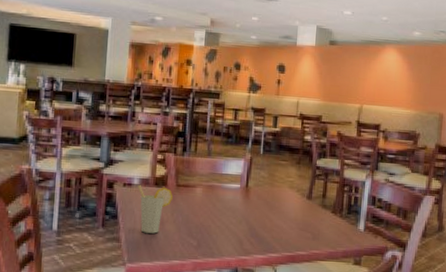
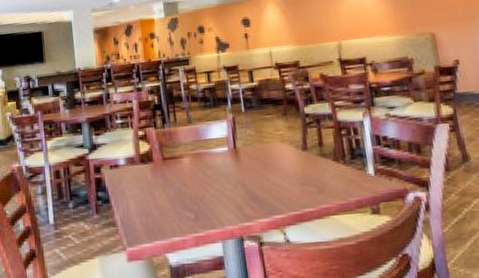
cup: present [137,184,174,234] -> none [124,163,162,213]

